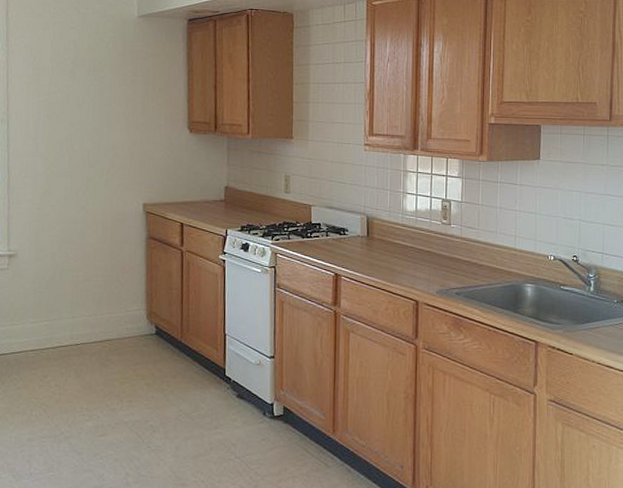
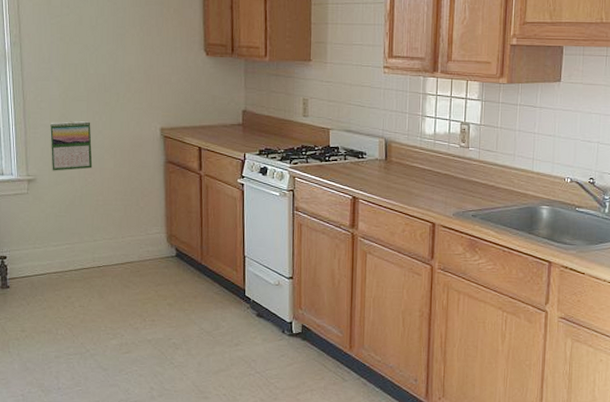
calendar: none [32,196,74,247] -> present [50,120,93,171]

